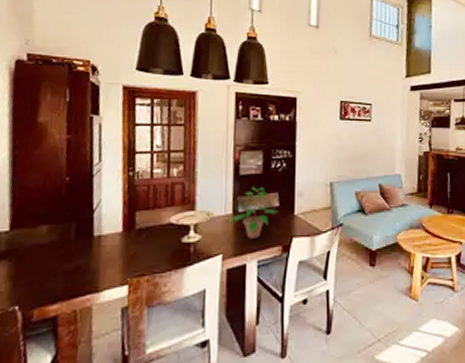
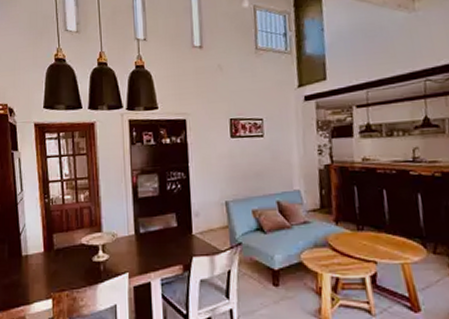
potted plant: present [227,186,278,239] -> none [130,208,176,258]

